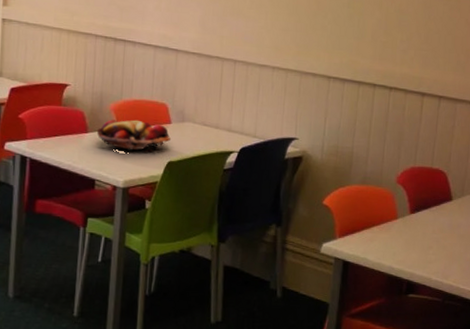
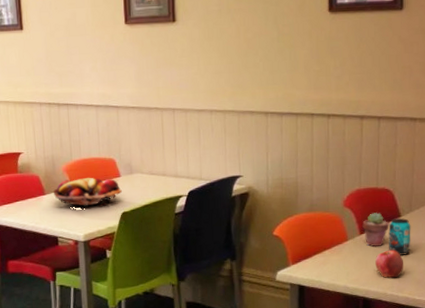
potted succulent: none [413,193,441,229] -> present [362,212,389,247]
apple: none [422,233,451,264] -> present [375,249,403,278]
beverage can: none [438,202,462,241] -> present [388,218,411,255]

